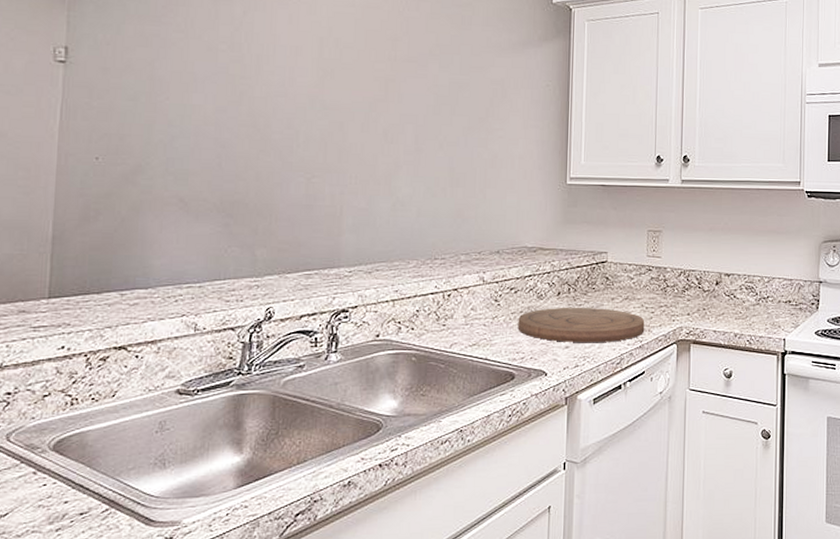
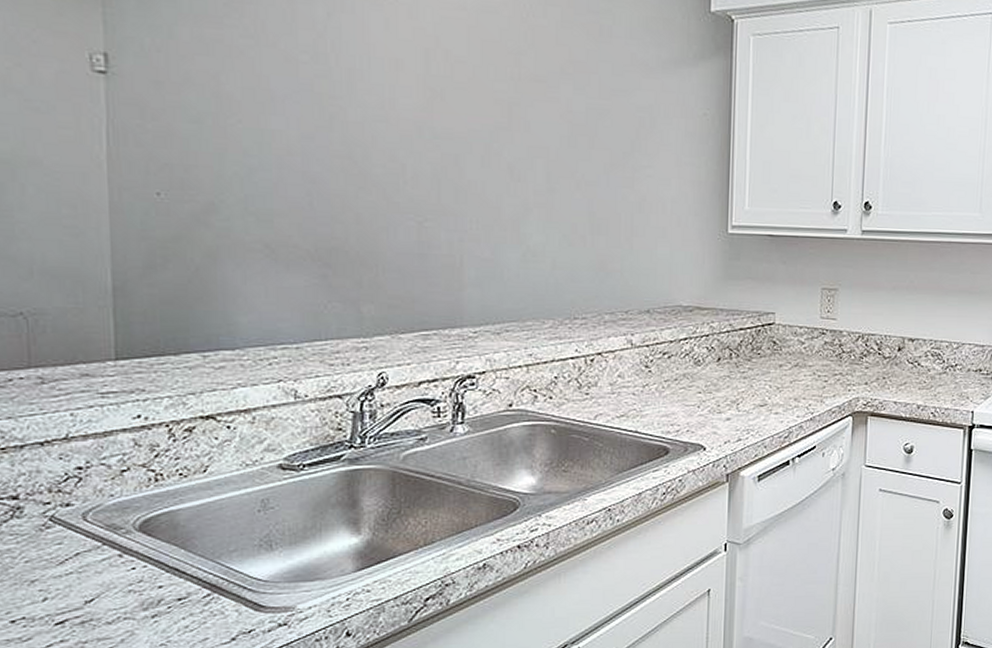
cutting board: present [518,307,645,343] -> none [672,374,817,415]

